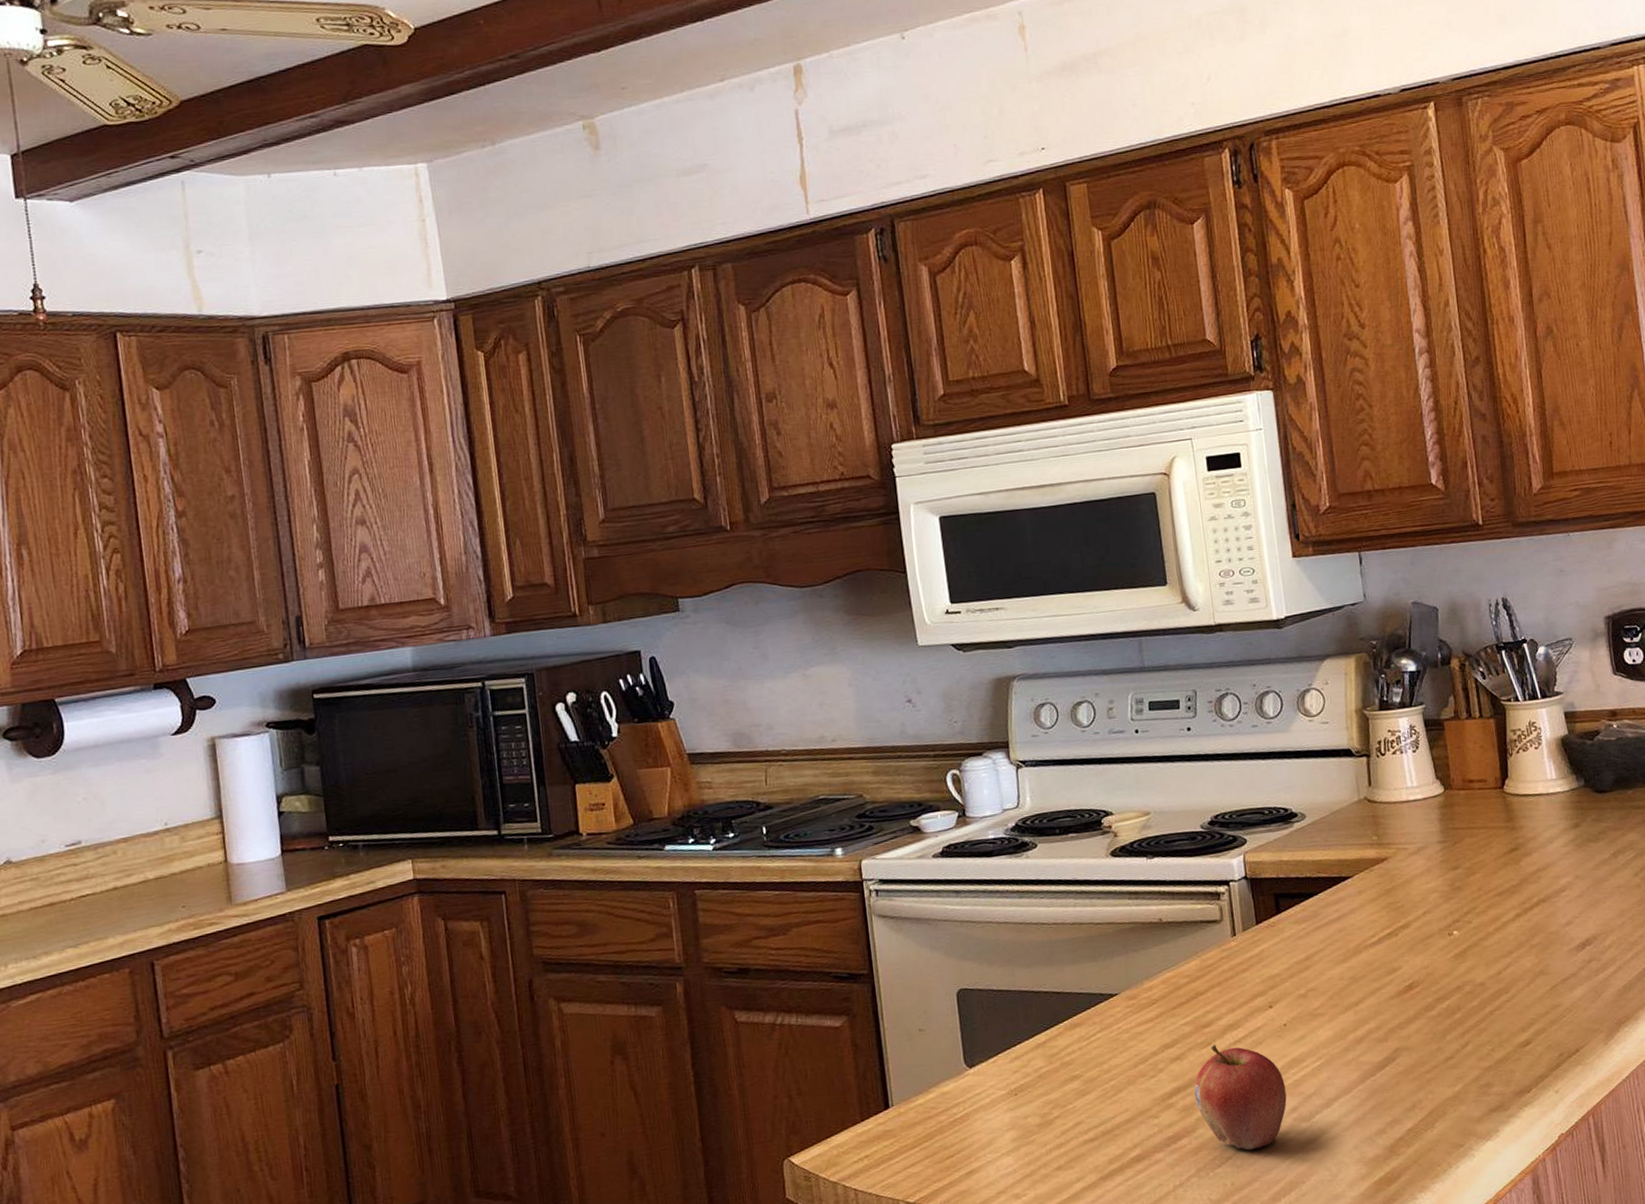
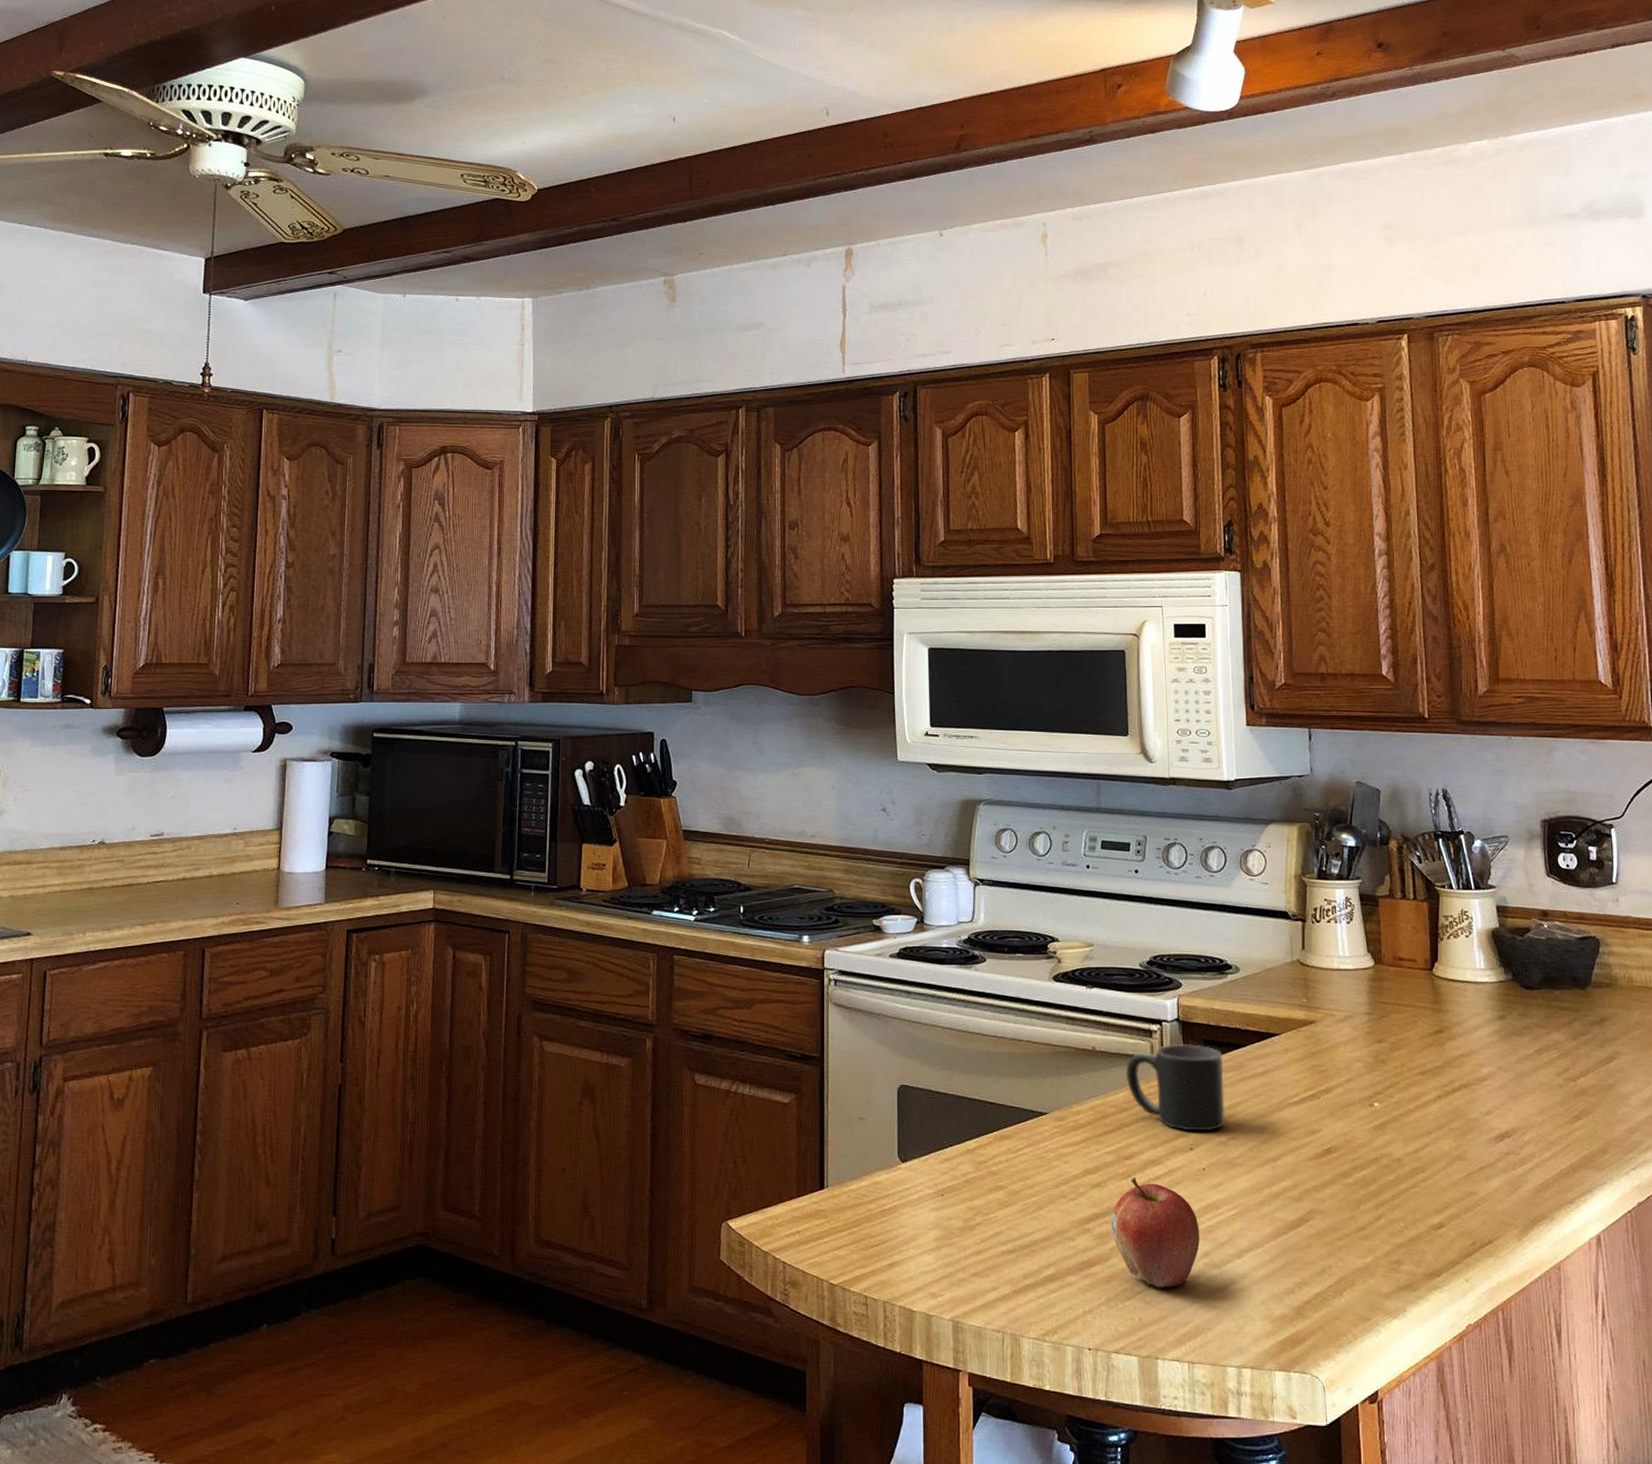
mug: none [1196,900,1303,990] -> present [1126,1044,1225,1131]

